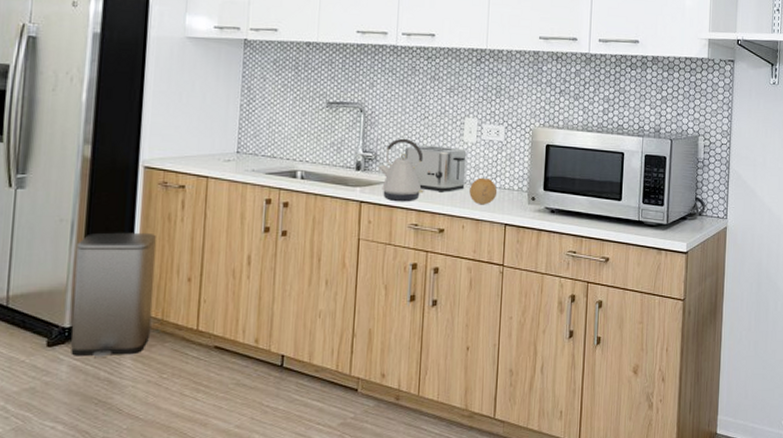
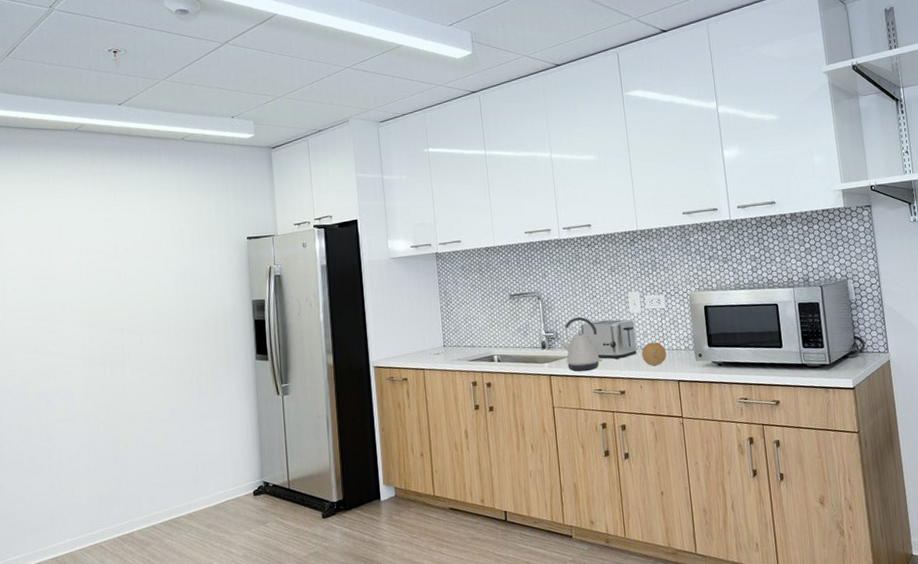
pedal bin: present [70,232,156,357] -> none [333,419,399,524]

